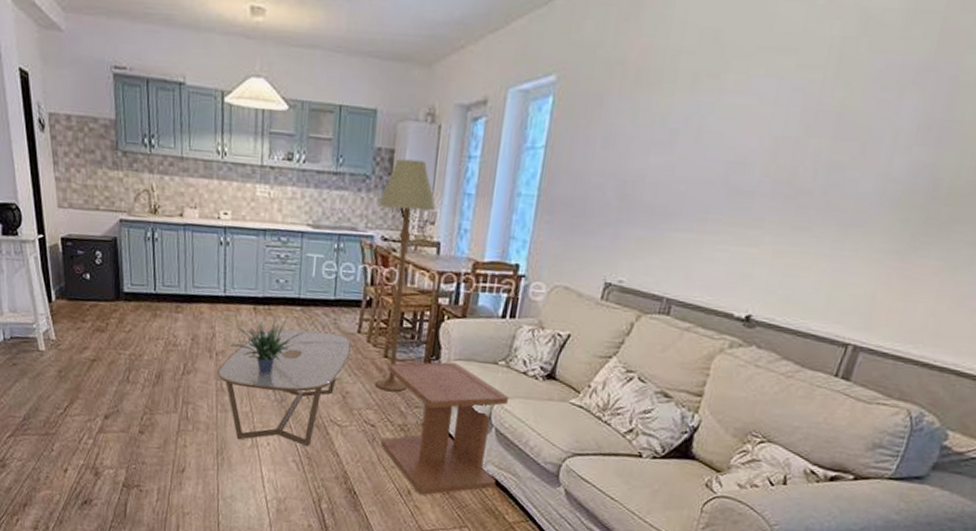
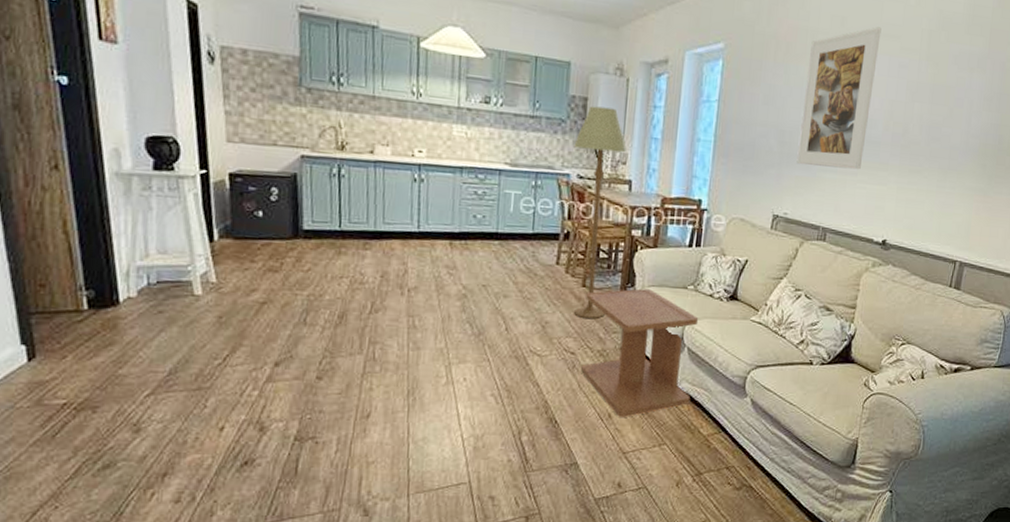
coffee table: present [216,329,352,447] -> none [408,263,551,380]
potted plant: present [230,314,302,375] -> none [424,248,500,309]
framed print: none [639,38,771,228] -> present [796,26,882,170]

